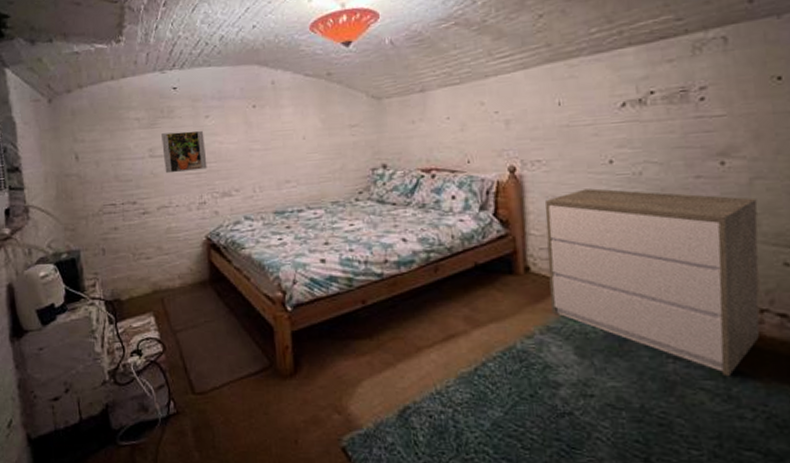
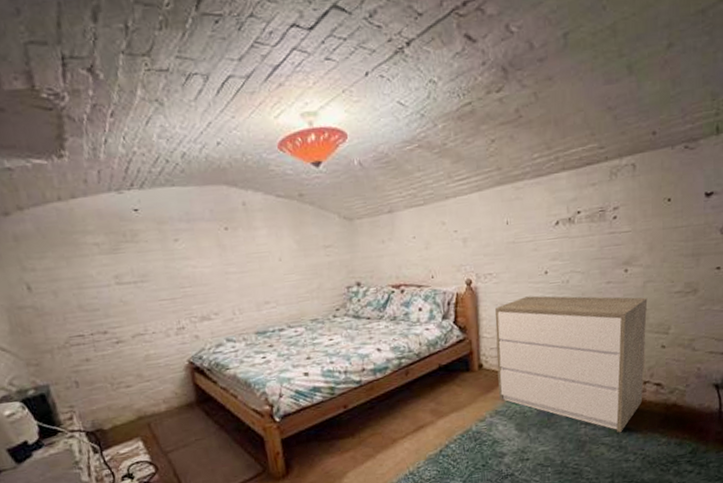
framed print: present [161,130,208,174] -> none [127,254,183,301]

